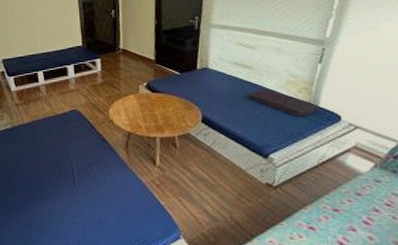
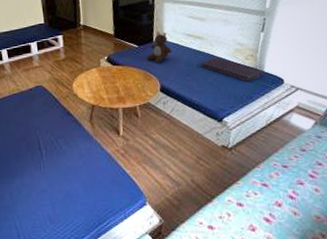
teddy bear: none [188,58,217,92] -> present [146,31,172,63]

